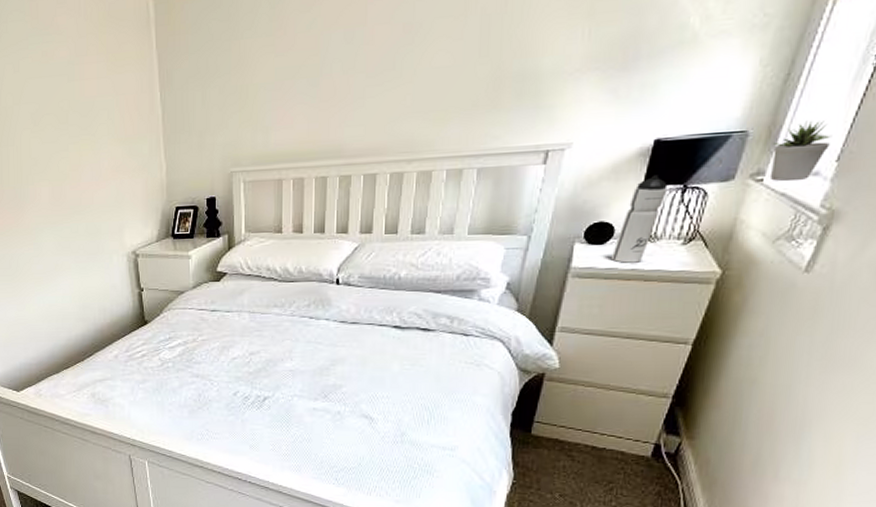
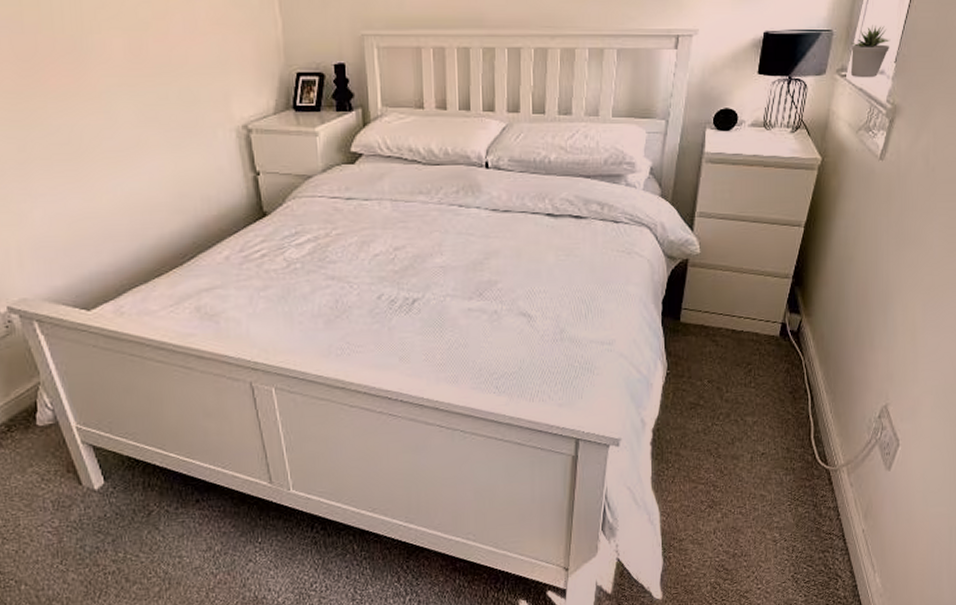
water bottle: present [610,175,668,263] -> none [736,66,777,149]

